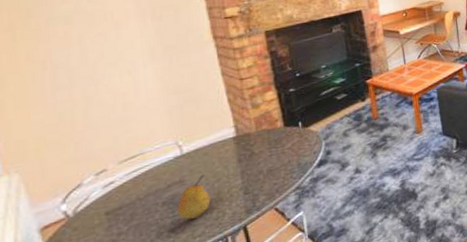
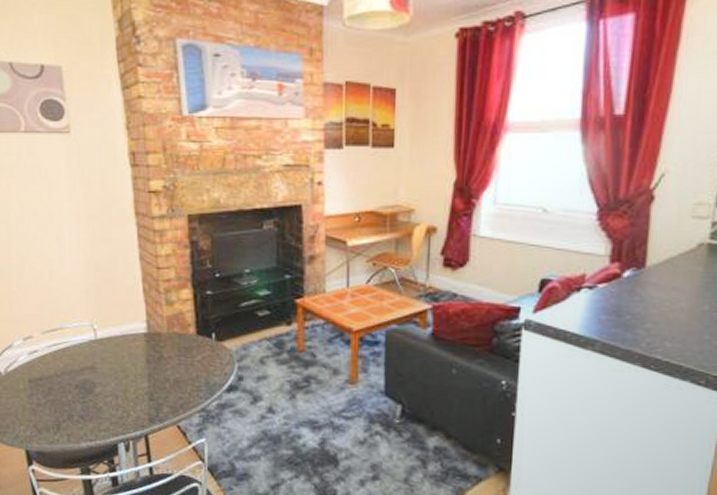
fruit: present [177,174,211,220] -> none [87,366,117,412]

